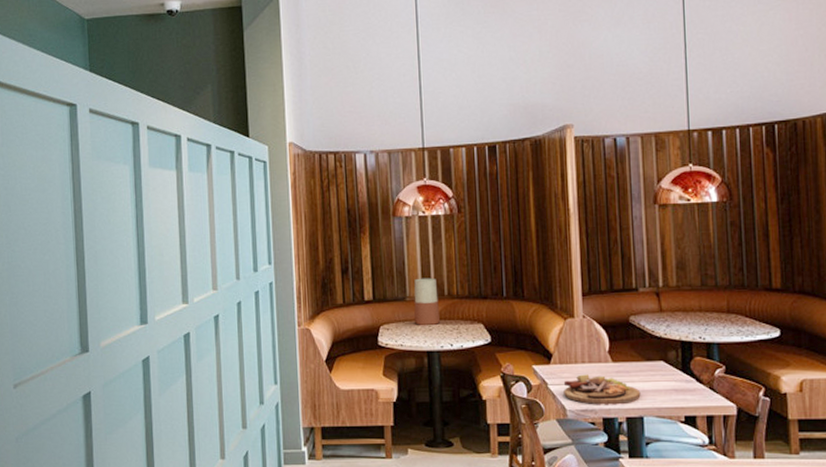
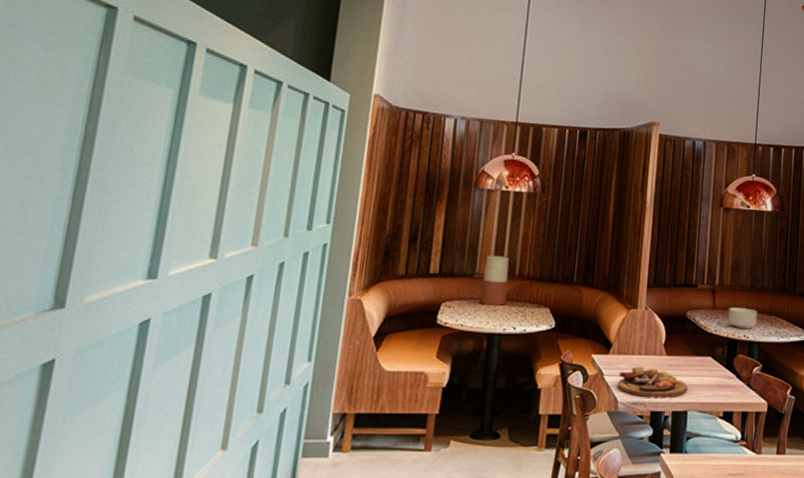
bowl: none [677,308,714,331] -> present [727,307,758,330]

